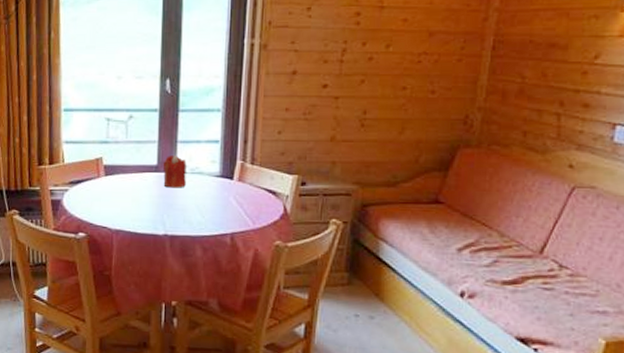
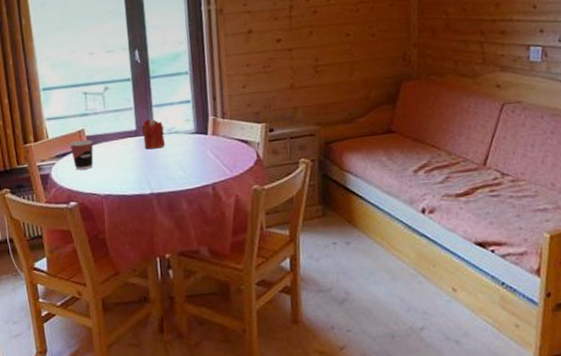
cup: none [85,168,111,200] -> present [69,139,94,170]

